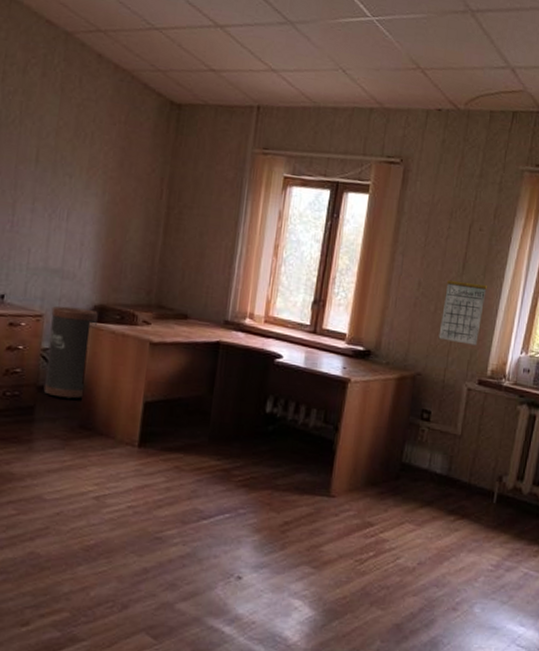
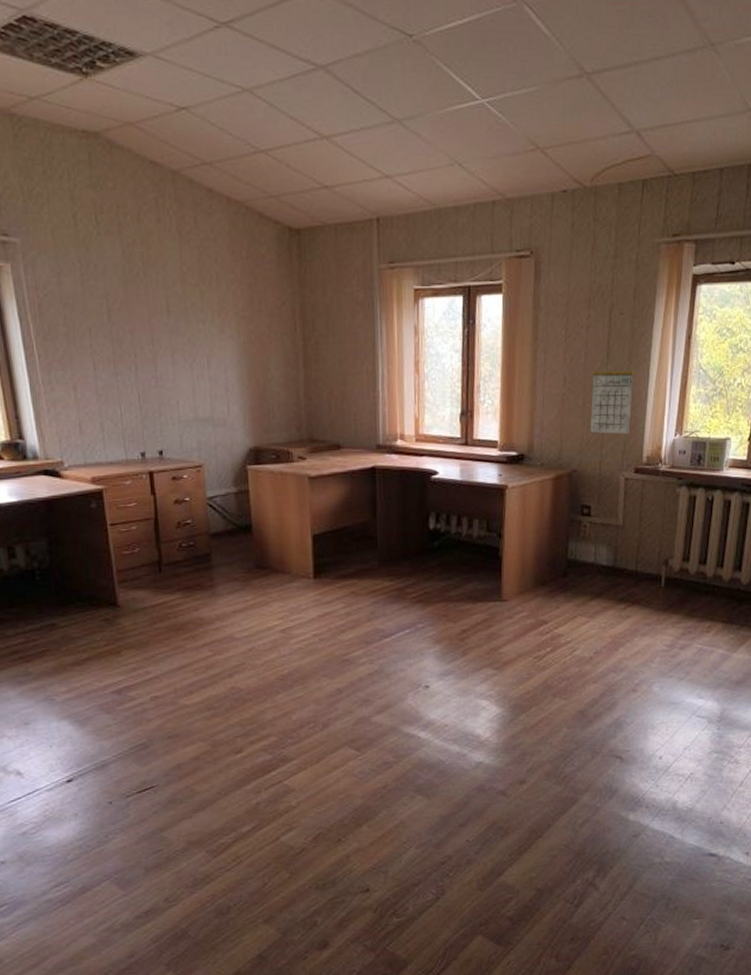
trash can: present [43,306,98,400] -> none [209,453,255,543]

